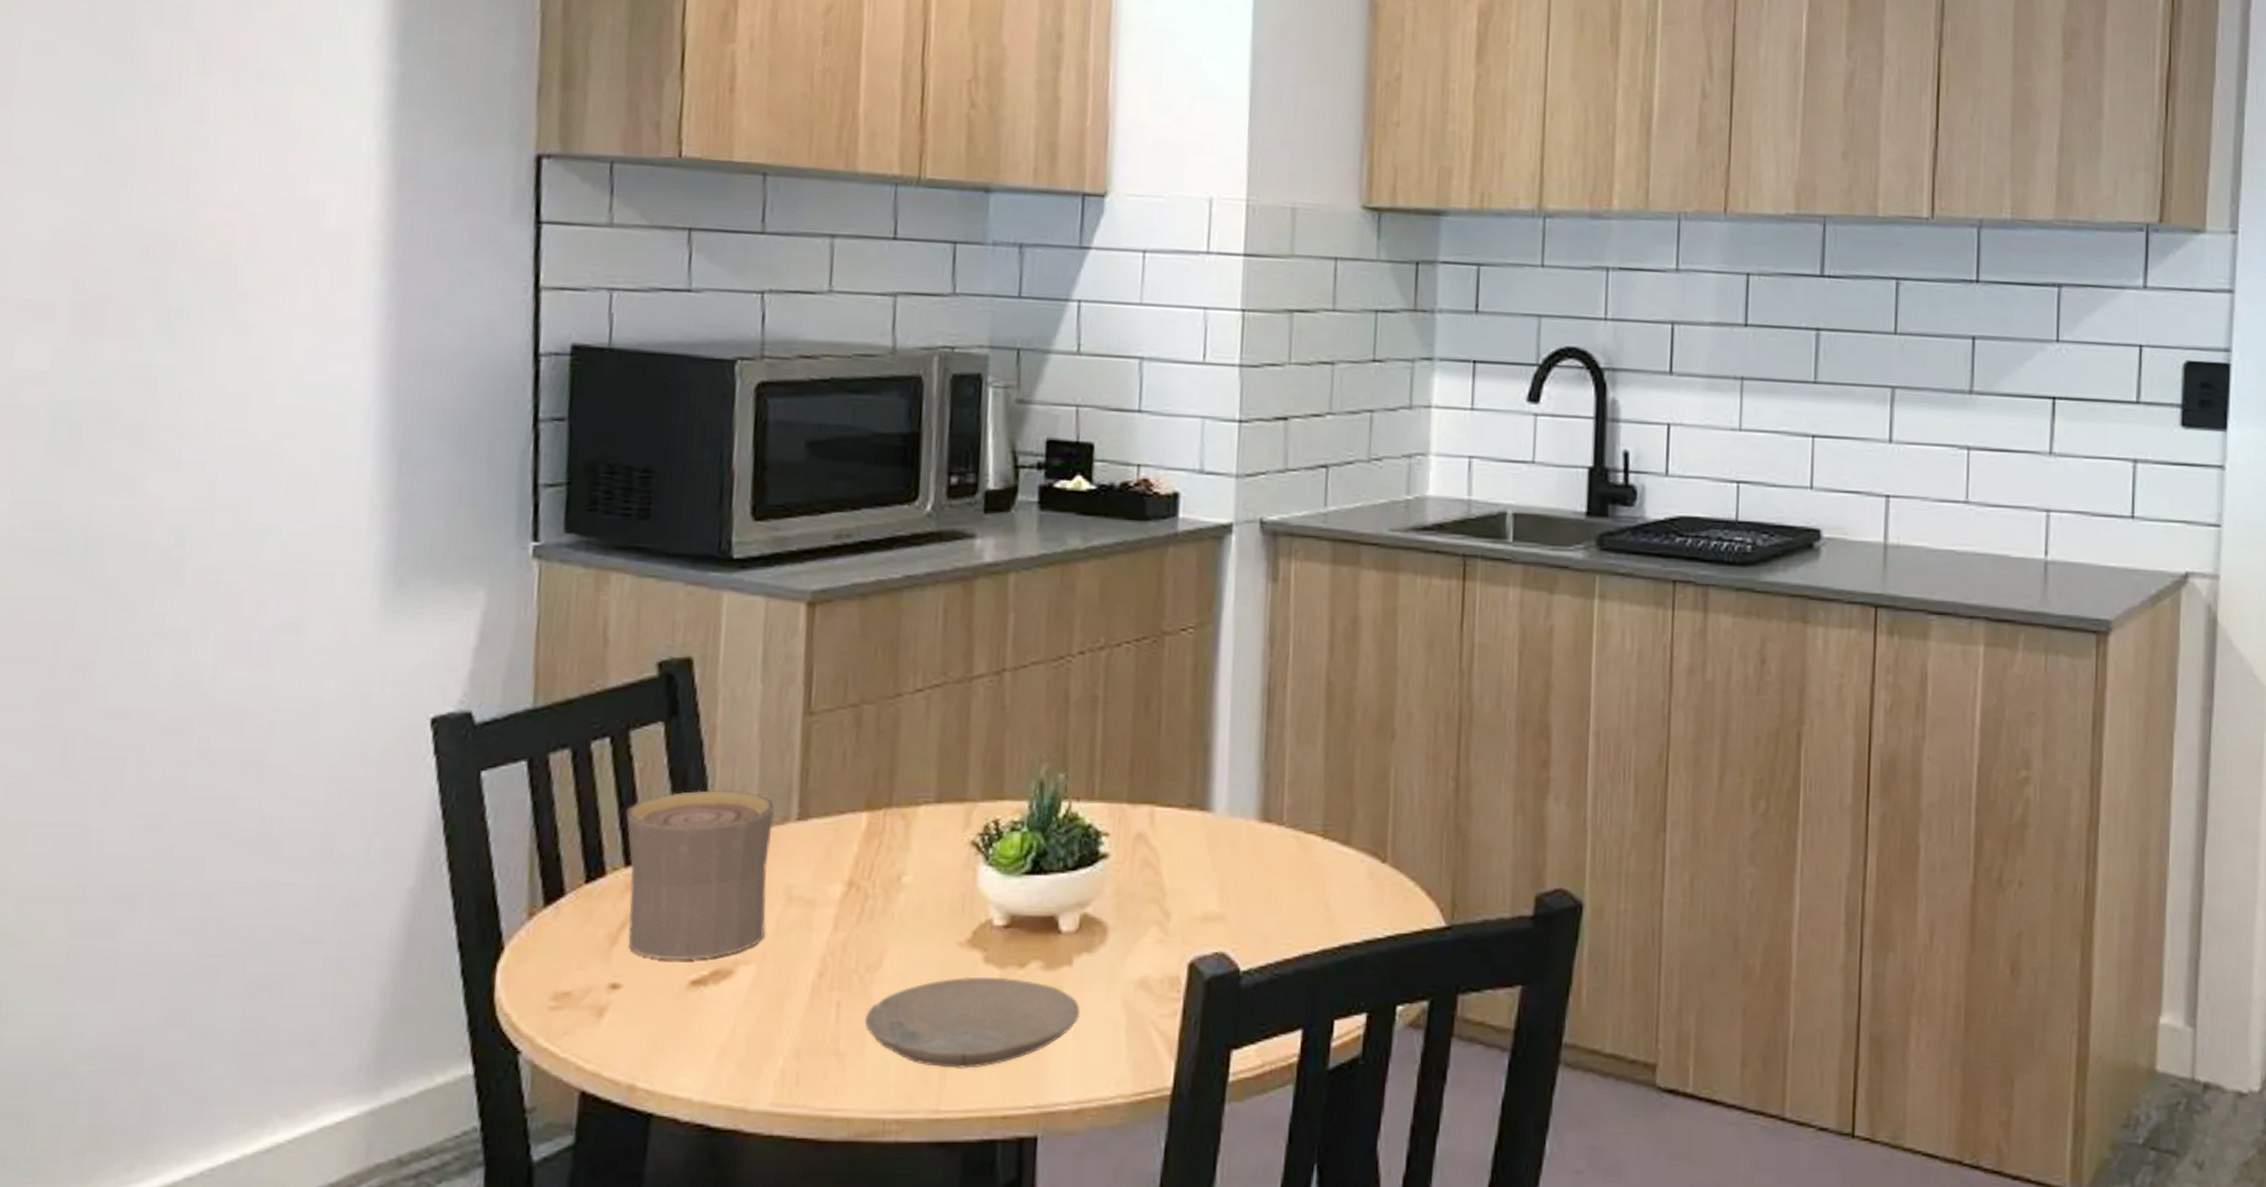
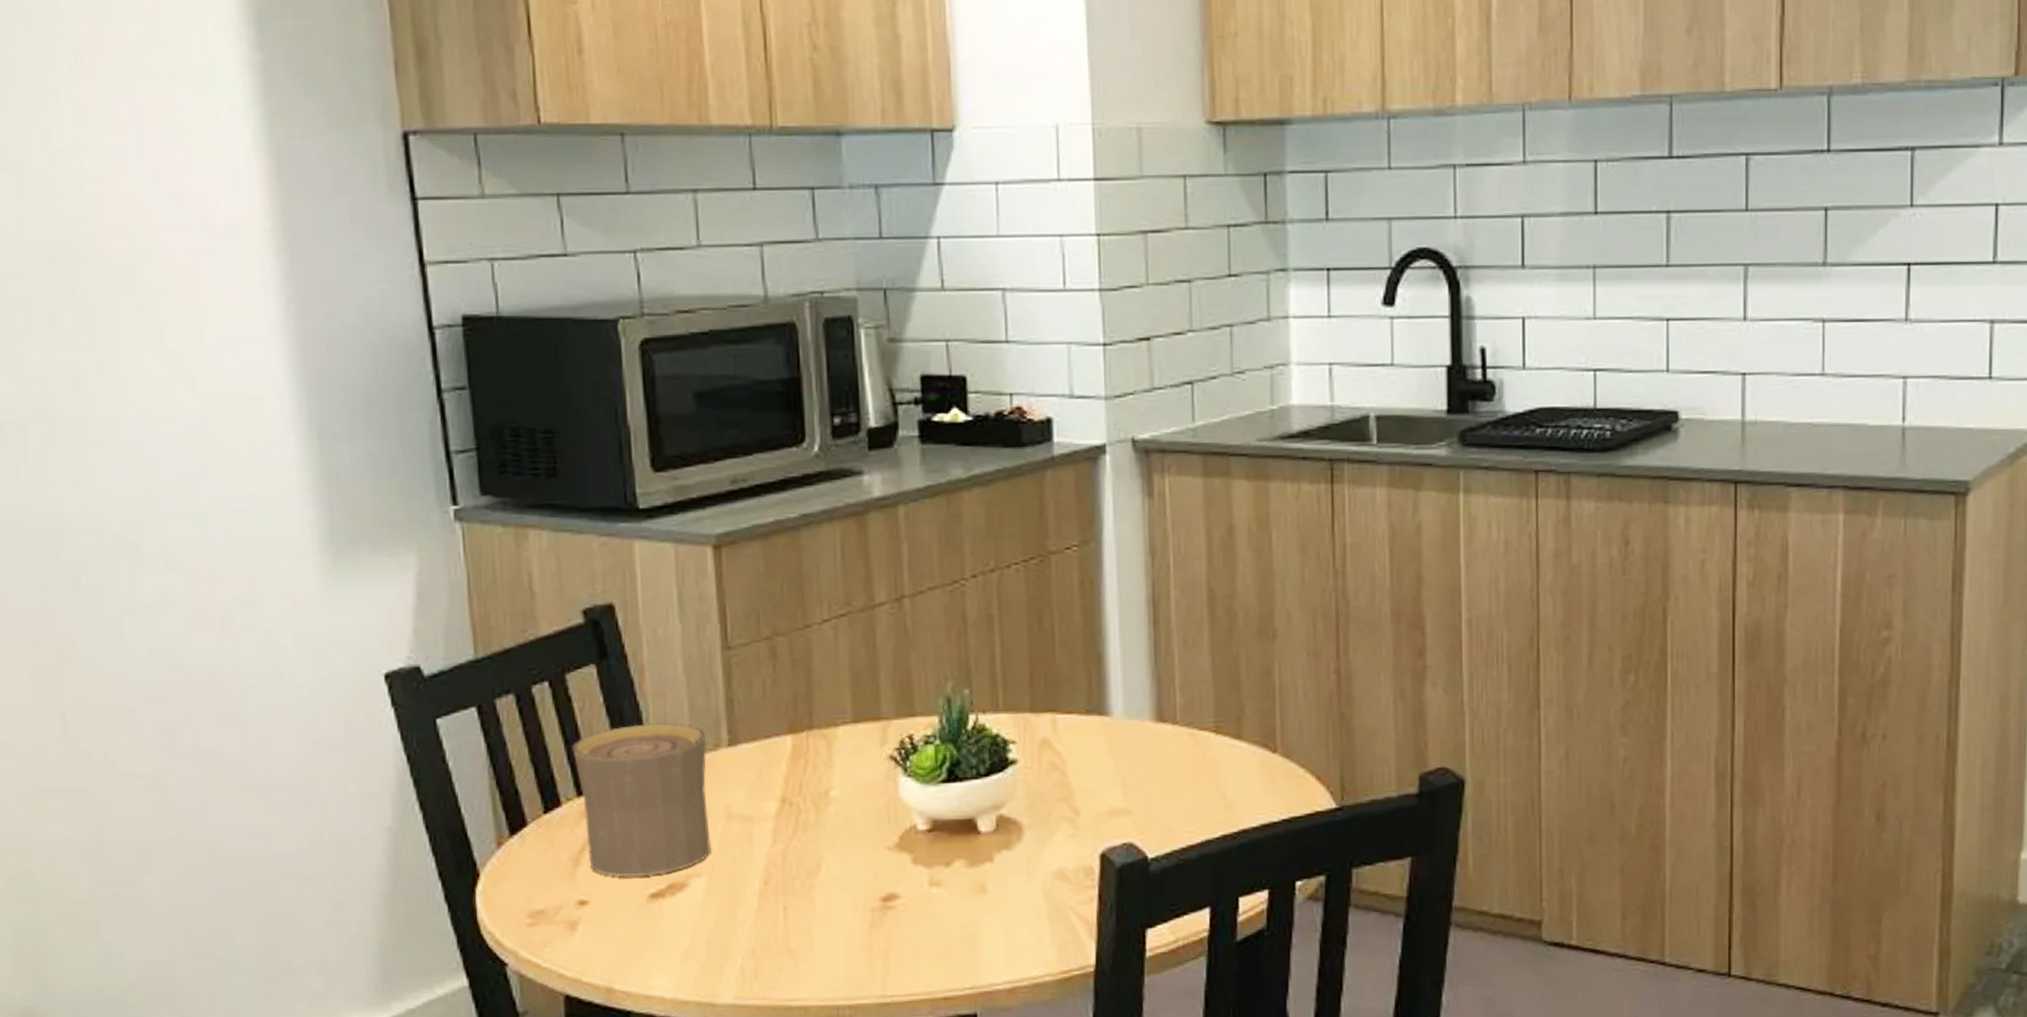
plate: present [864,976,1080,1069] -> none [810,876,1004,958]

